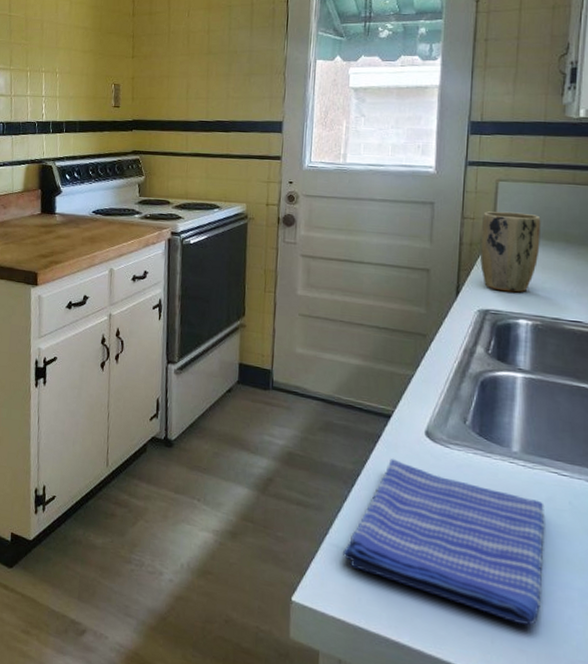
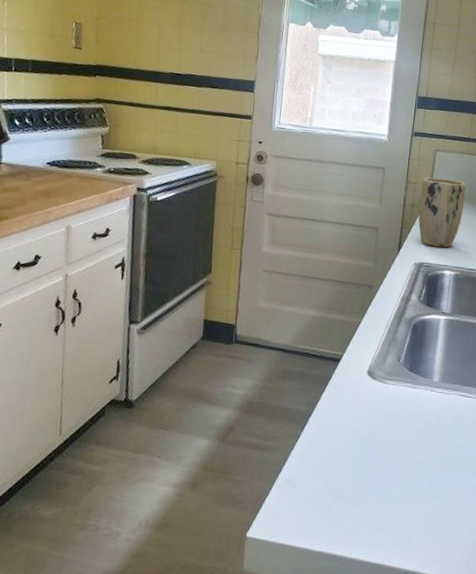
dish towel: present [343,459,545,626] -> none [294,398,454,522]

